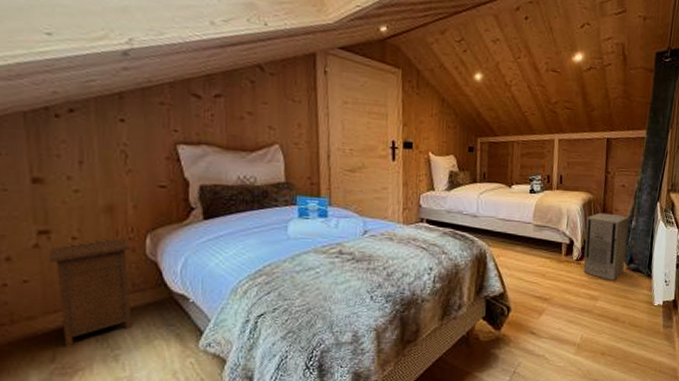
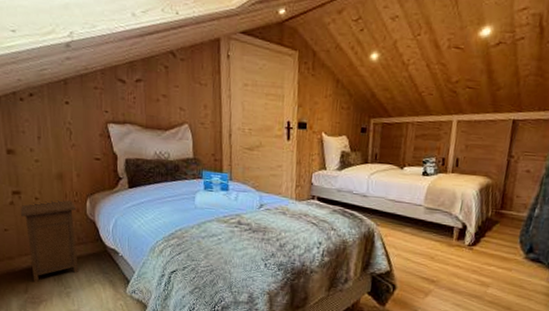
air purifier: present [583,212,629,281] -> none [475,198,532,269]

